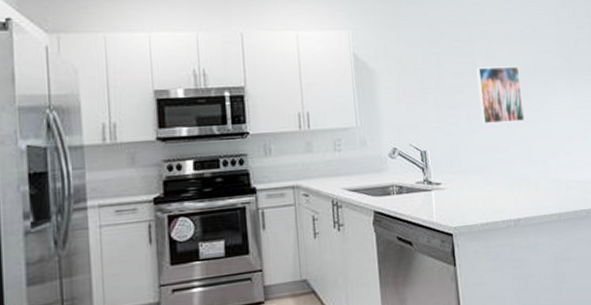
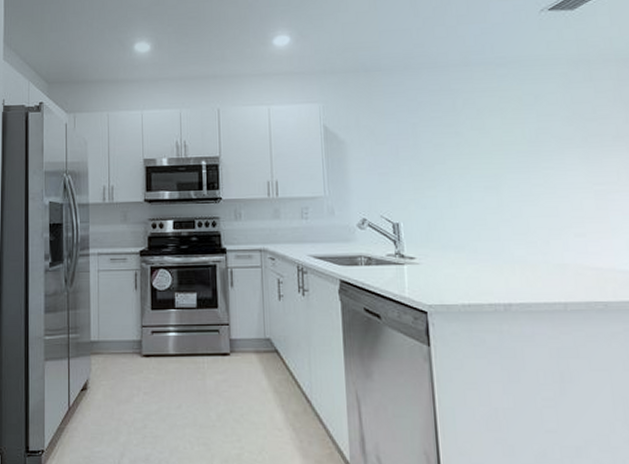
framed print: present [476,66,525,124] -> none [460,136,521,198]

